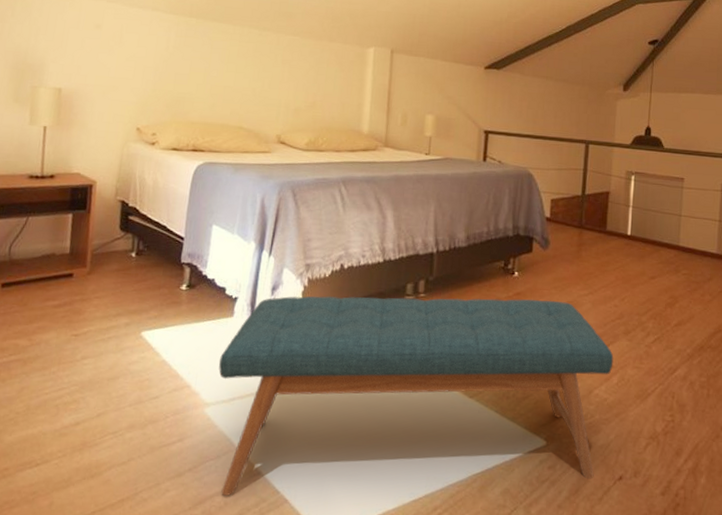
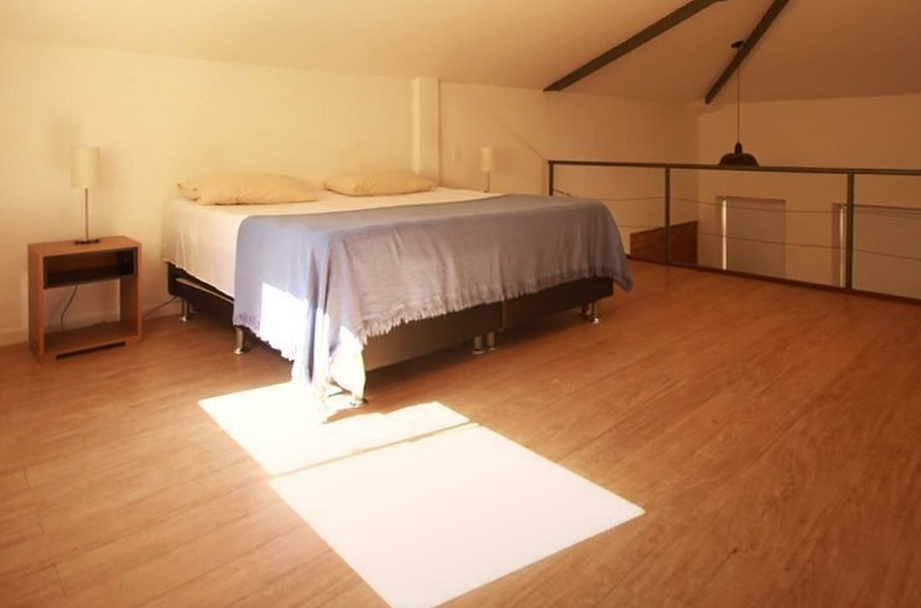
bench: present [219,296,614,496] -> none [280,348,717,575]

